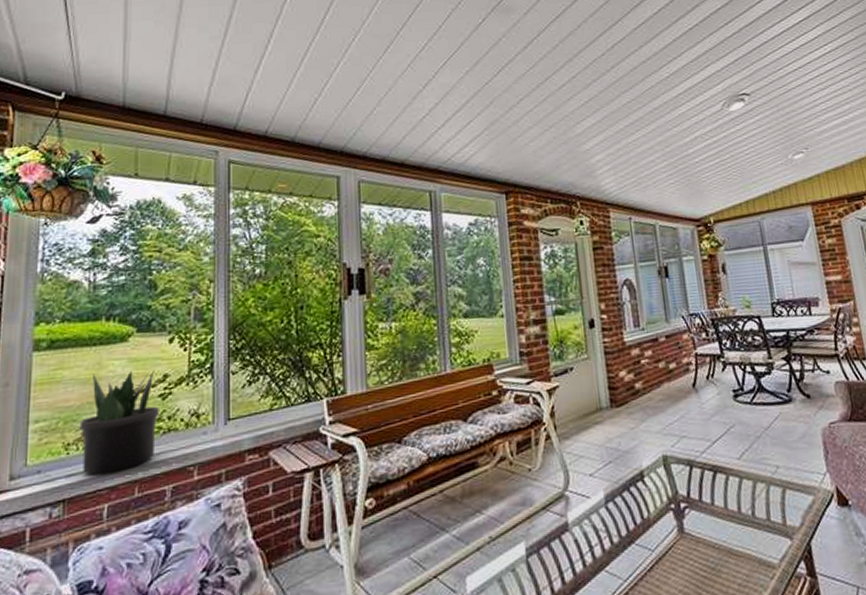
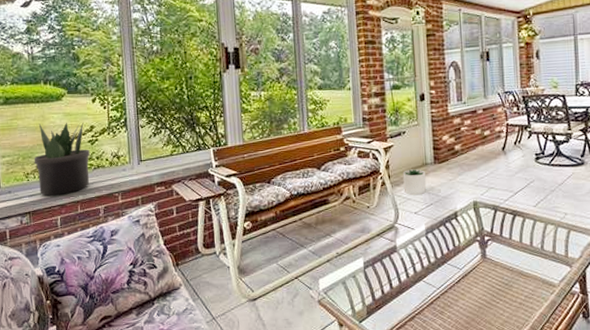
planter: none [572,415,603,452] -> present [402,169,427,196]

